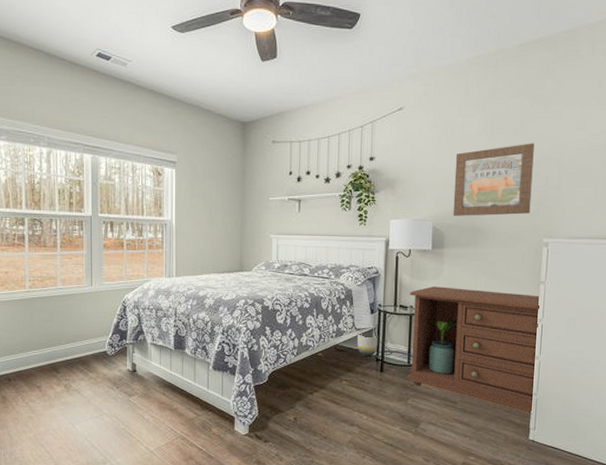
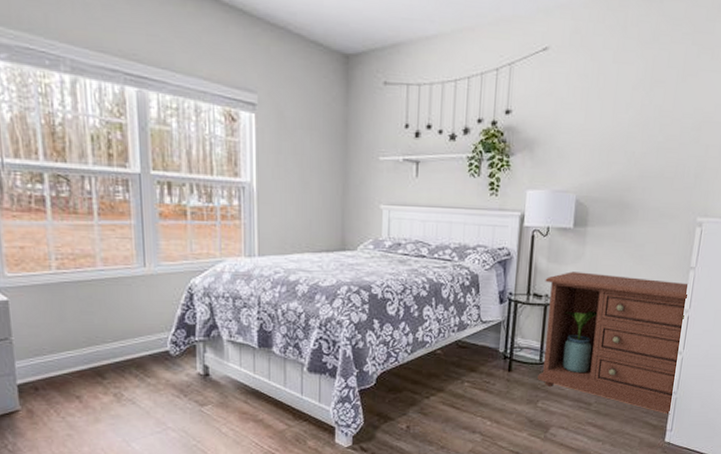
planter: present [357,331,379,357] -> none [482,325,508,354]
wall art: present [453,143,535,216] -> none [599,101,697,189]

